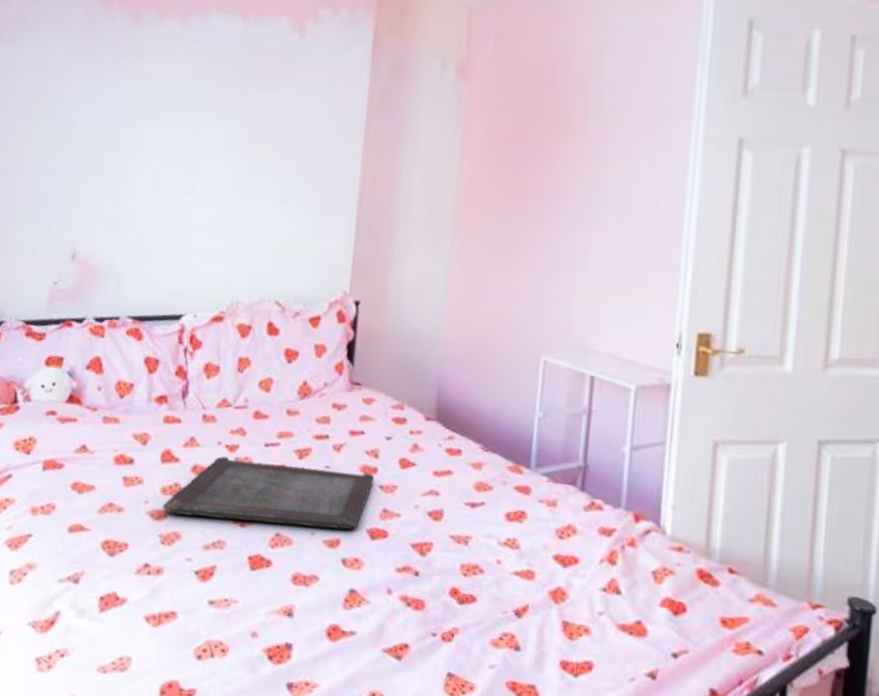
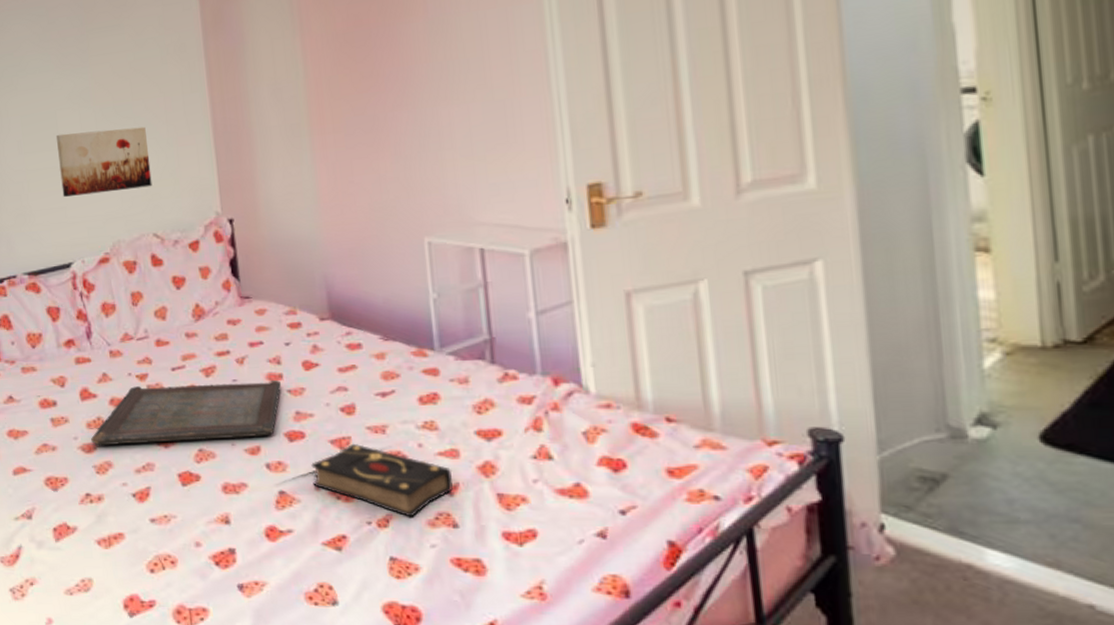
wall art: none [188,179,290,253] -> present [55,126,152,198]
book: none [386,550,525,636] -> present [311,443,453,519]

